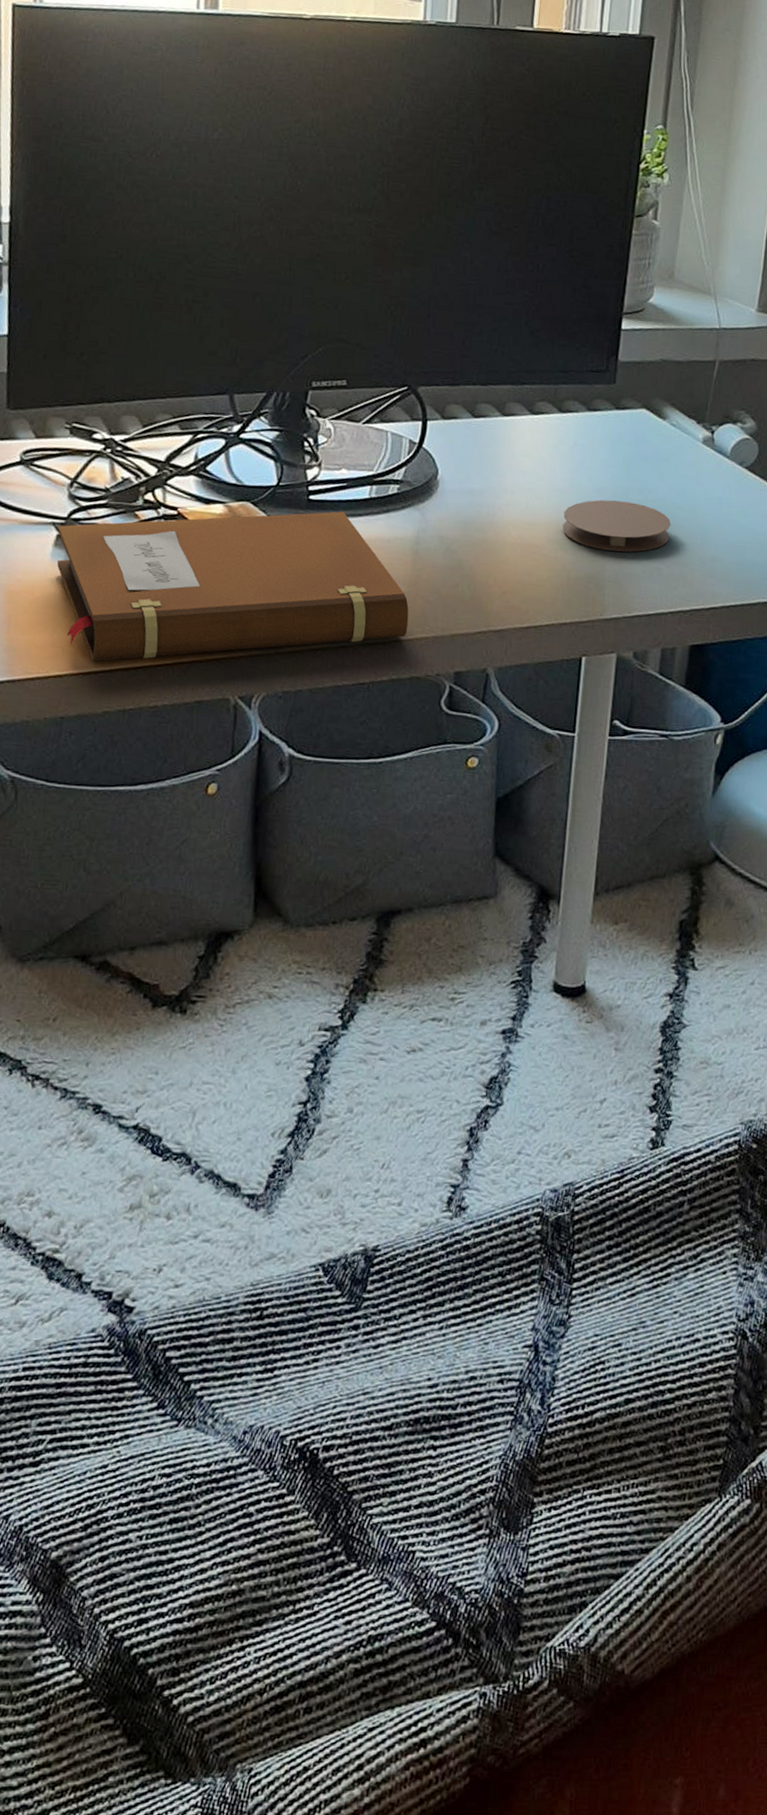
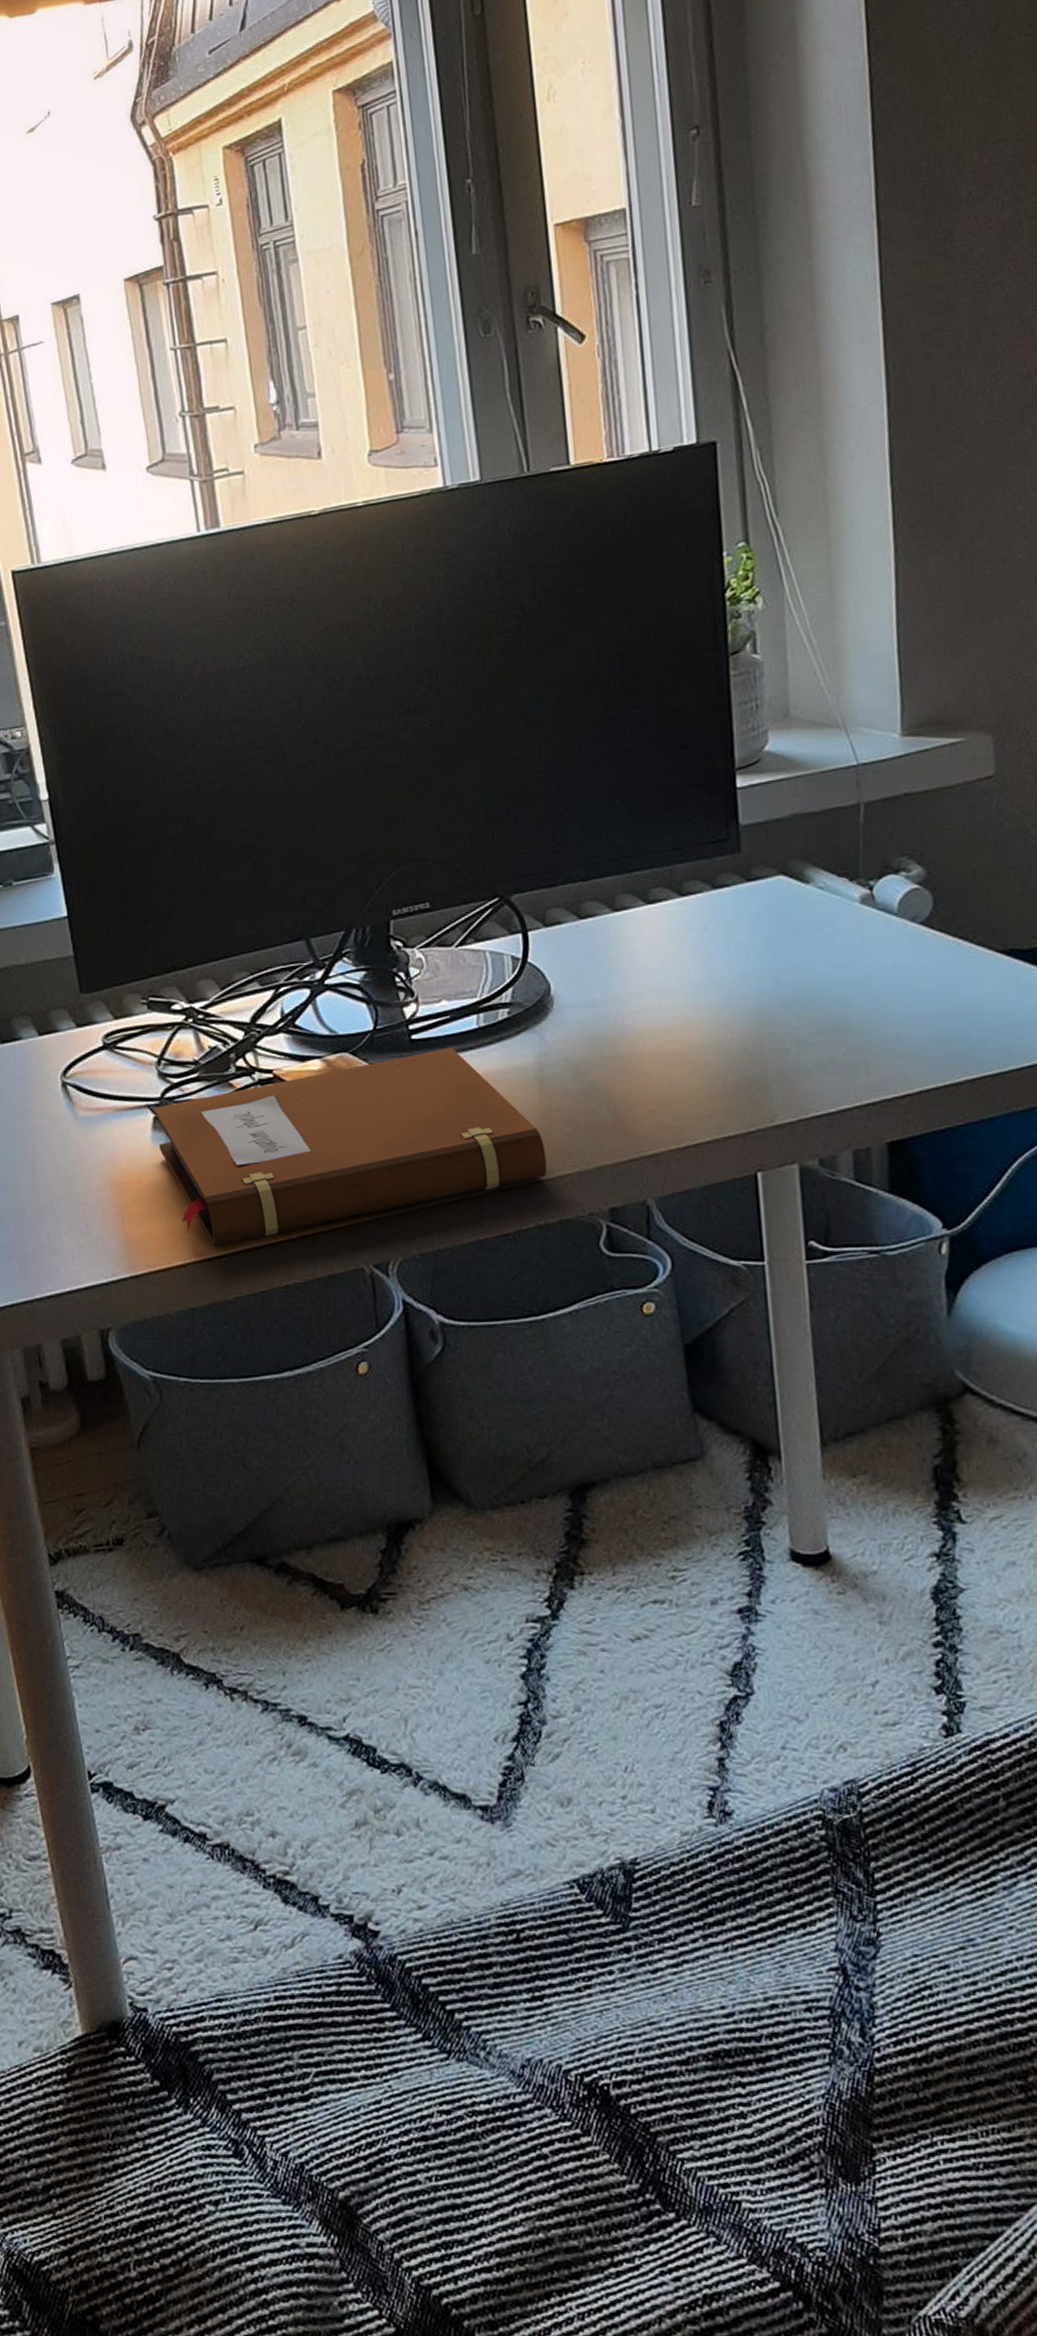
coaster: present [562,499,671,552] -> none [705,986,840,1046]

